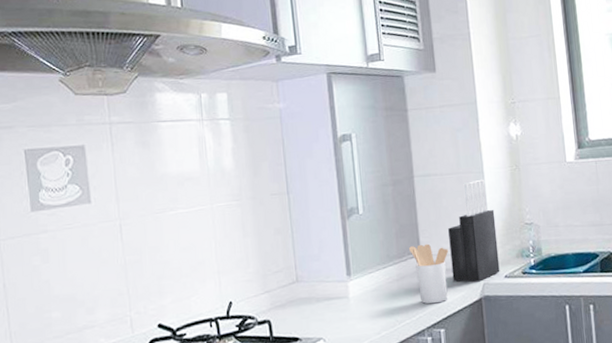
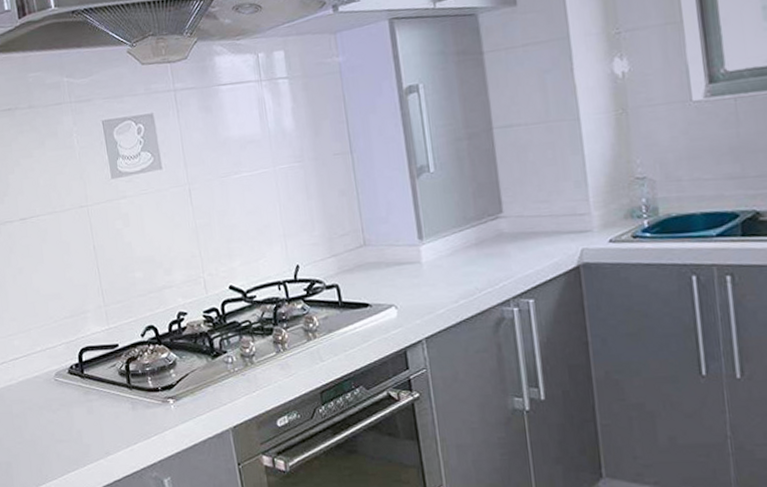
utensil holder: present [409,243,449,304] -> none [489,203,538,271]
knife block: present [448,179,500,282] -> none [536,127,603,247]

